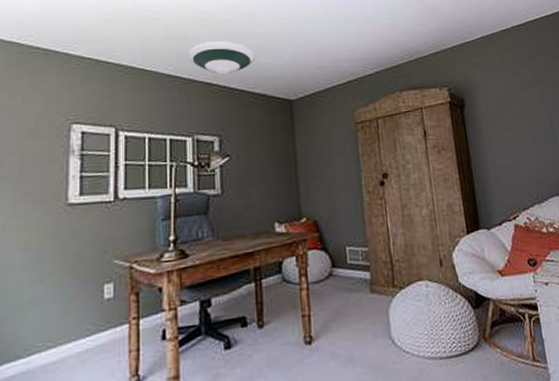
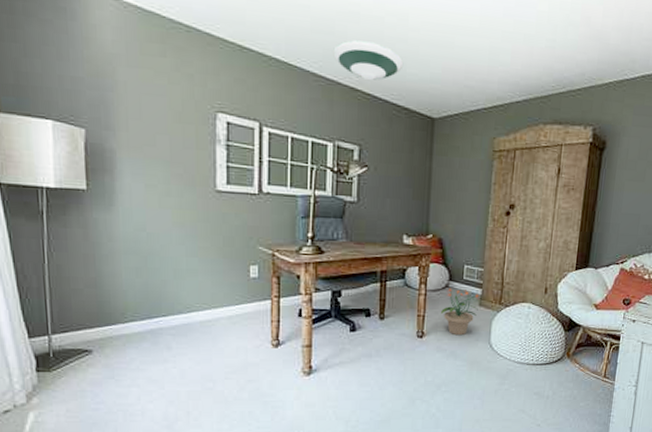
potted plant: none [328,275,370,335] -> present [441,288,479,336]

